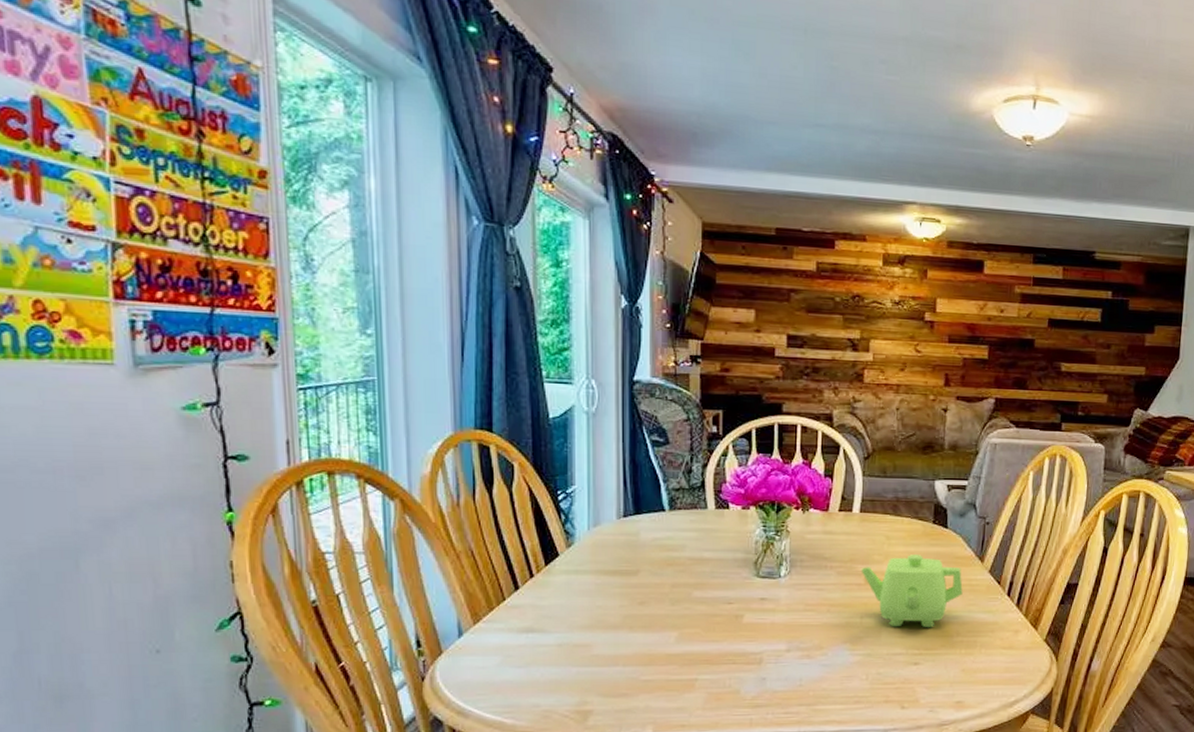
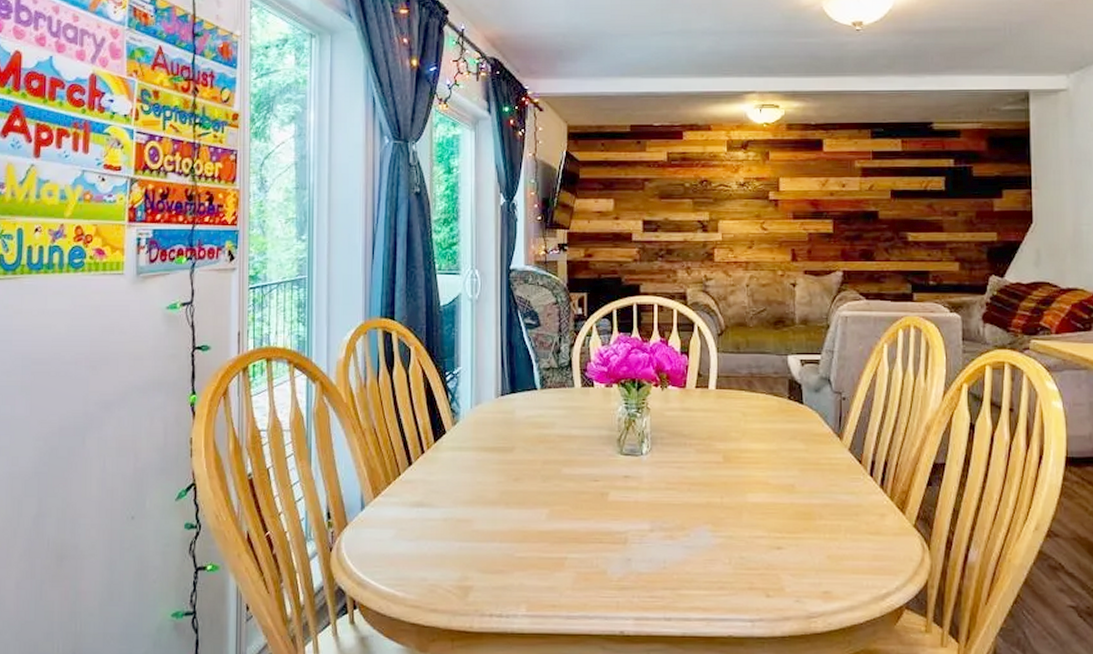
teapot: present [861,555,963,628] -> none [719,432,823,510]

